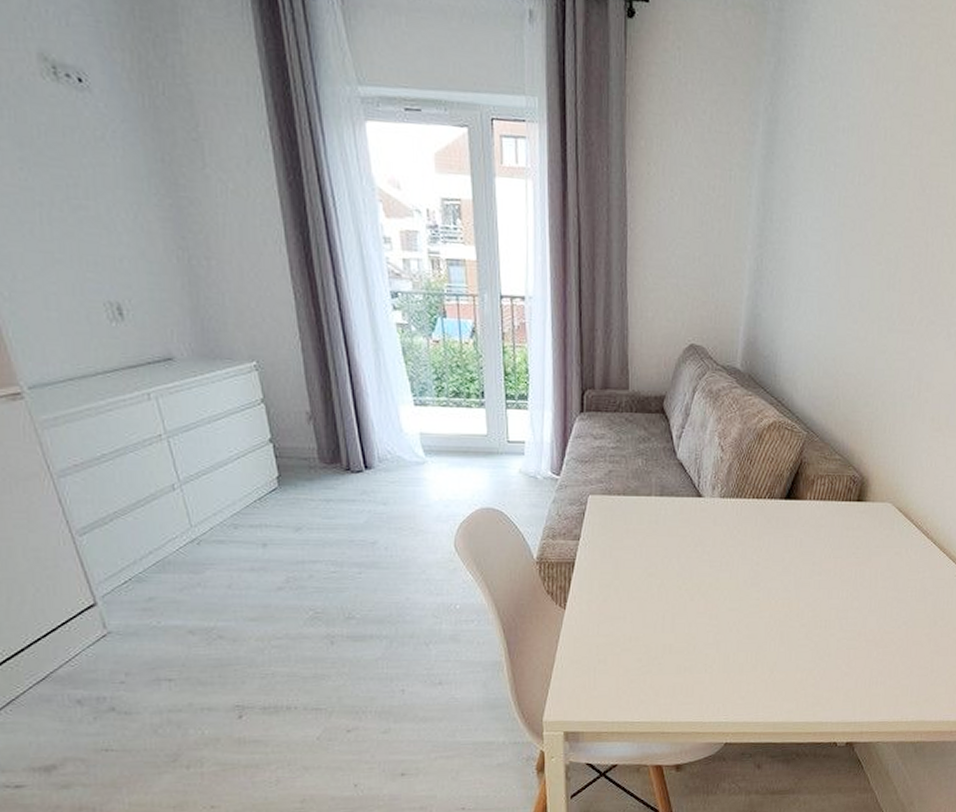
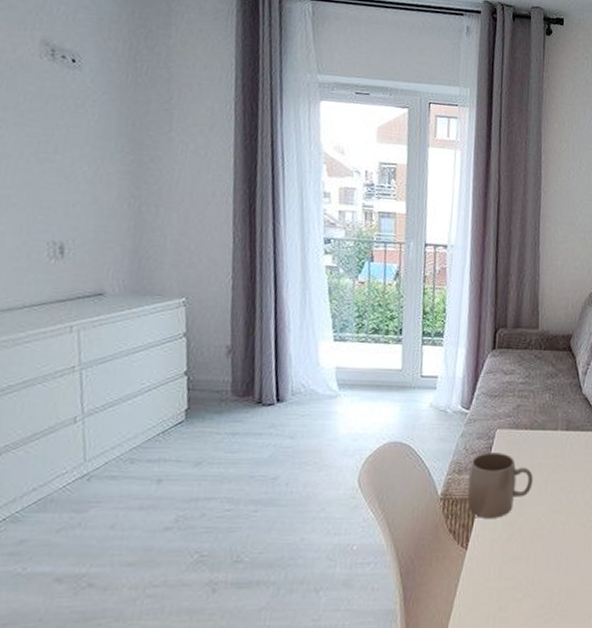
mug: none [562,518,628,581] -> present [467,452,533,518]

